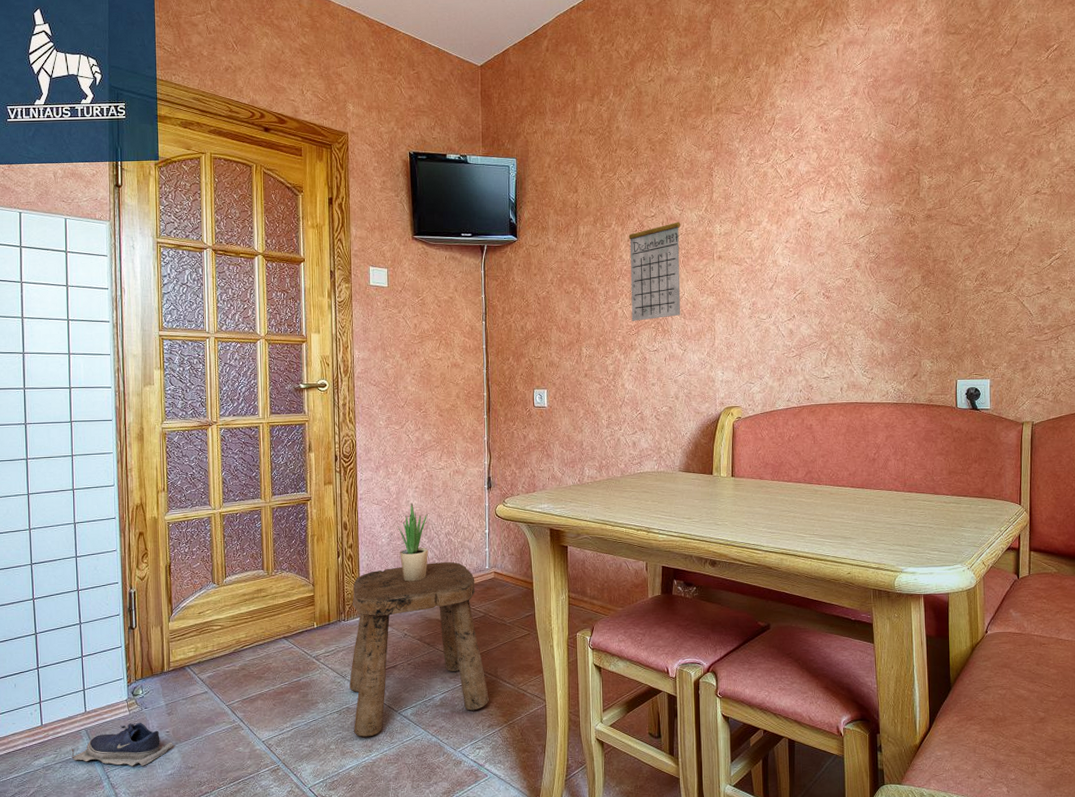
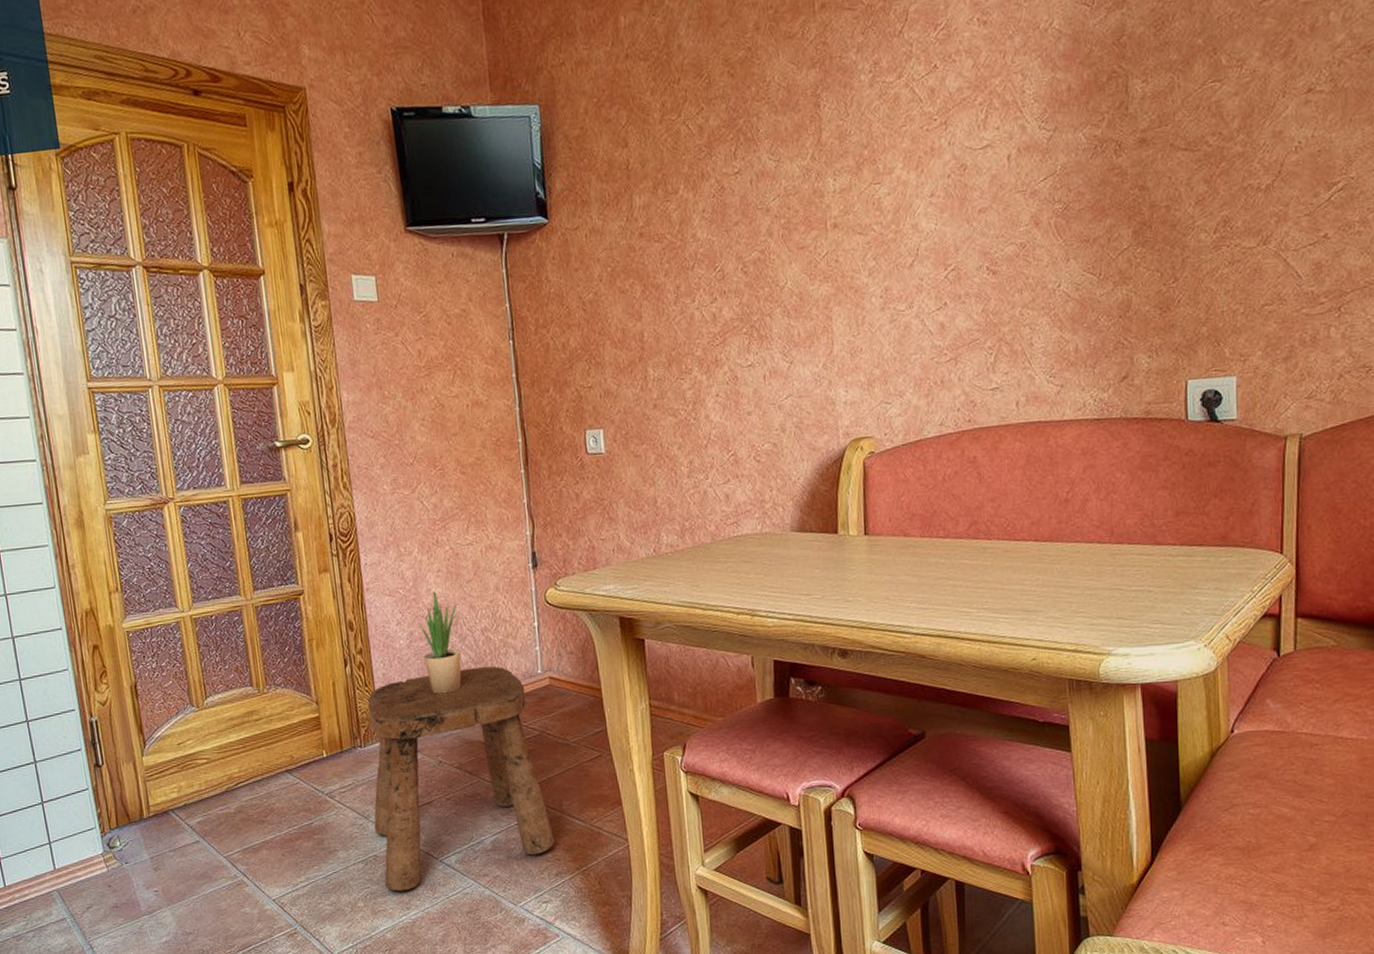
shoe: present [70,722,173,766] -> none [42,880,165,934]
calendar: present [628,208,681,321] -> none [703,160,784,326]

